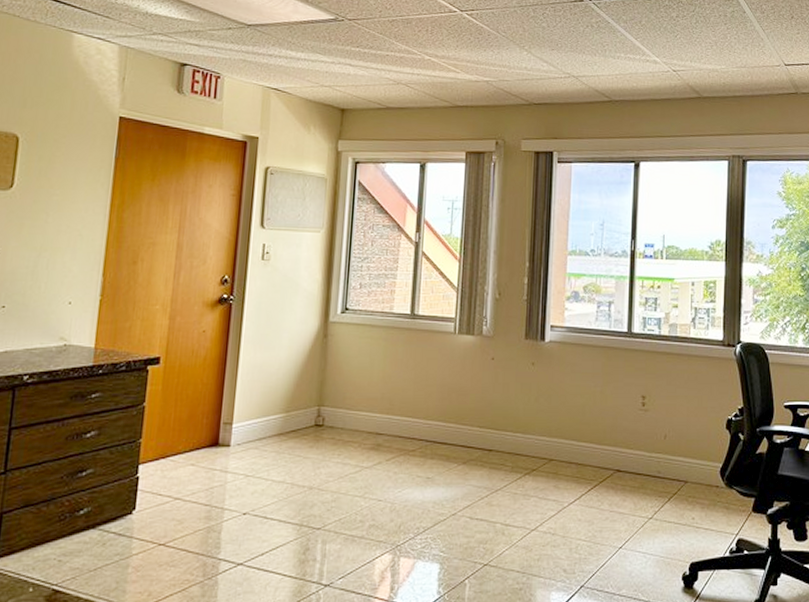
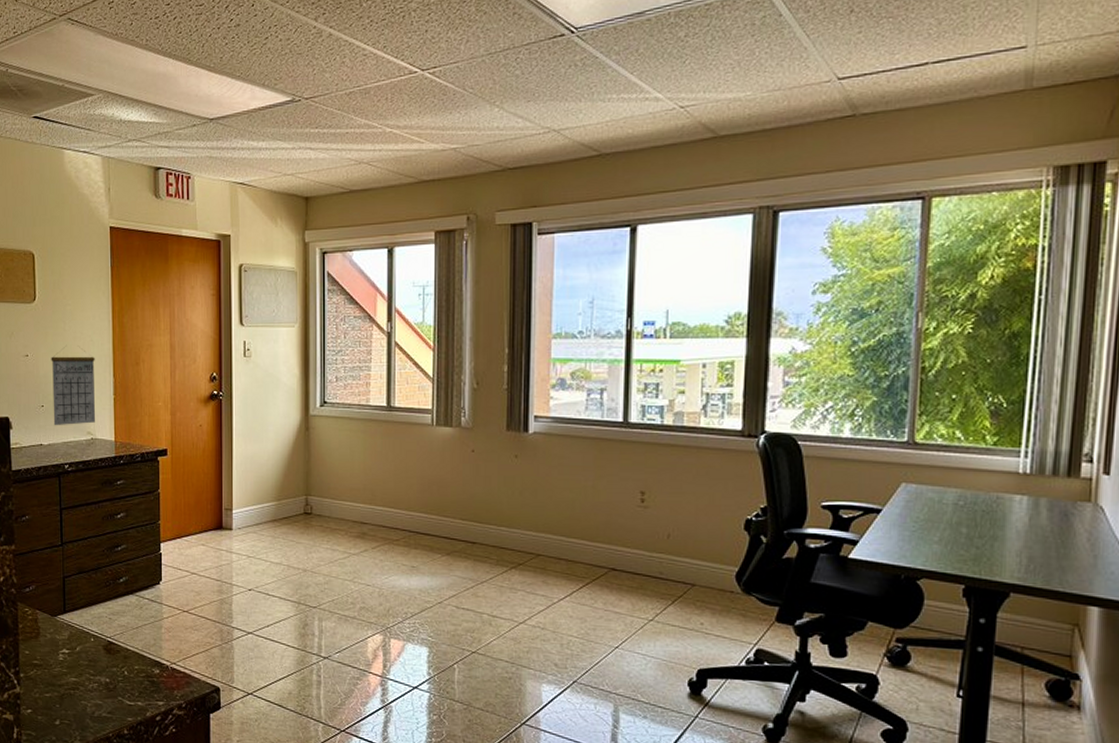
calendar: none [15,241,82,330] -> present [51,347,96,426]

